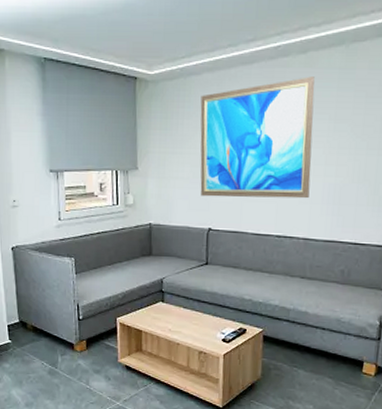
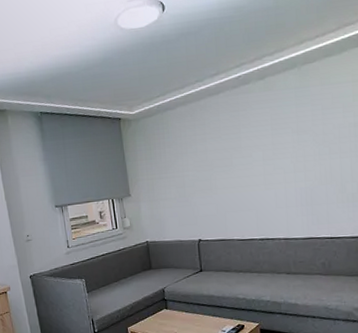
wall art: present [200,76,315,199] -> none [177,98,284,213]

